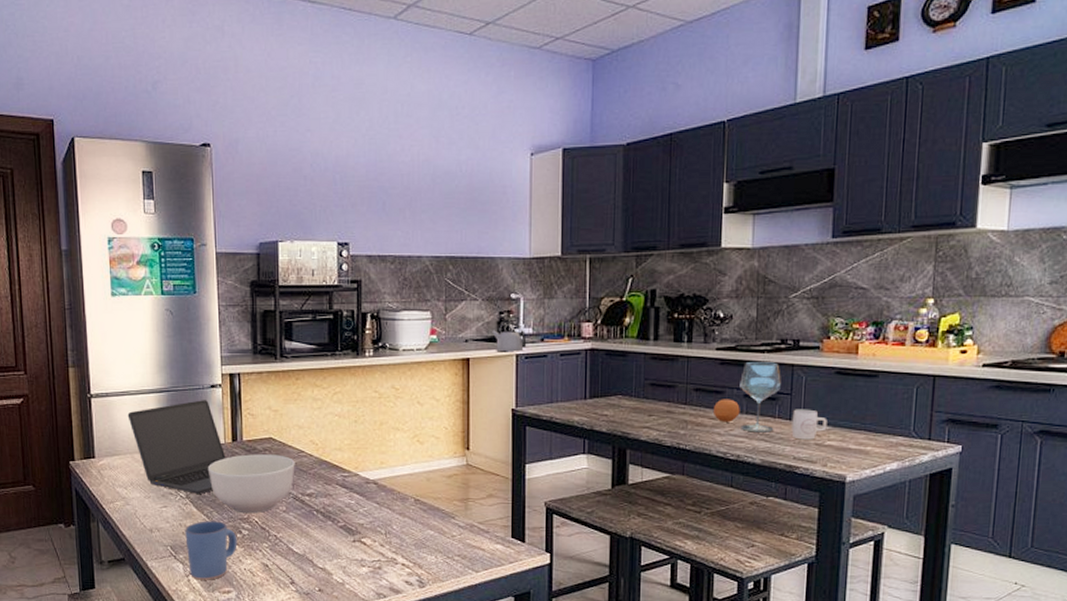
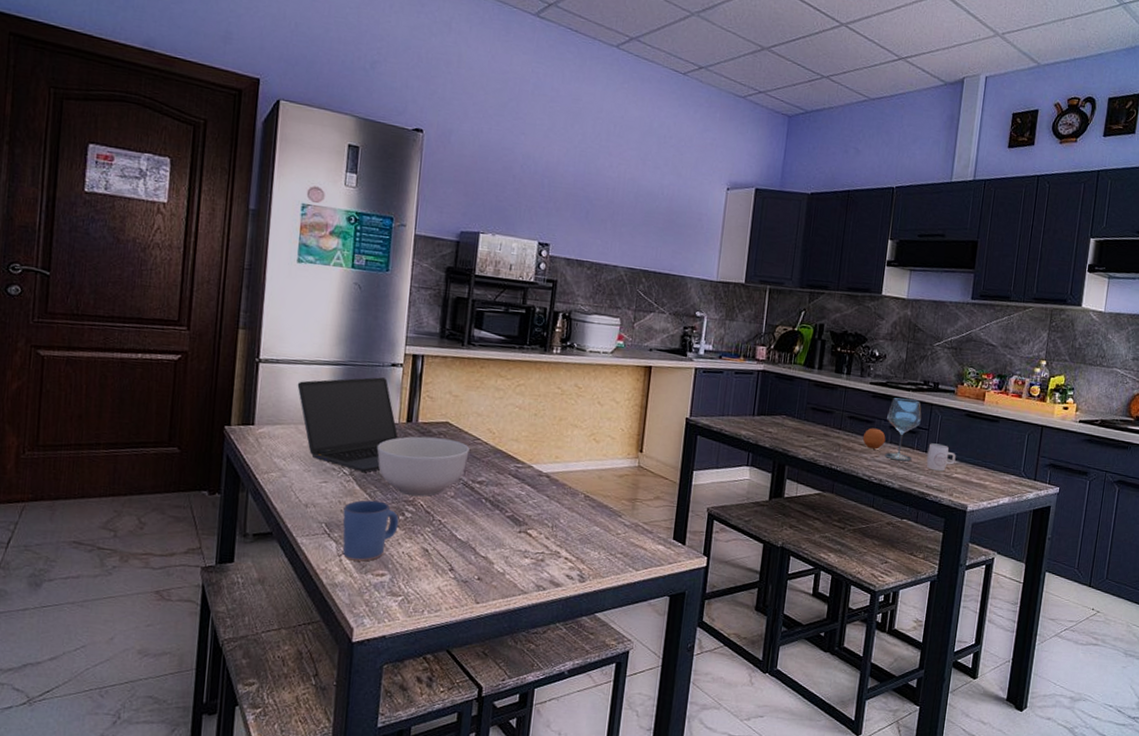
kettle: present [491,320,527,352] -> none [674,335,706,366]

